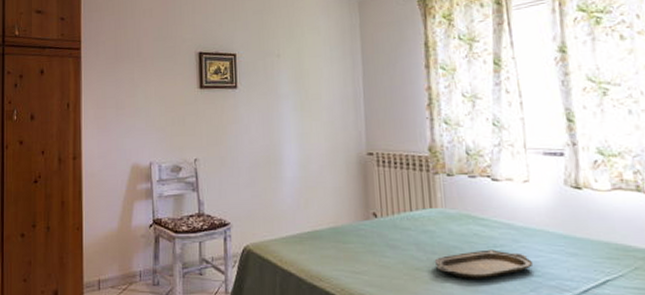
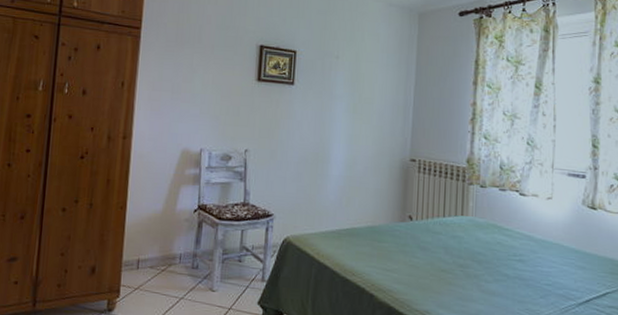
serving tray: present [434,249,534,279] -> none [459,257,546,284]

